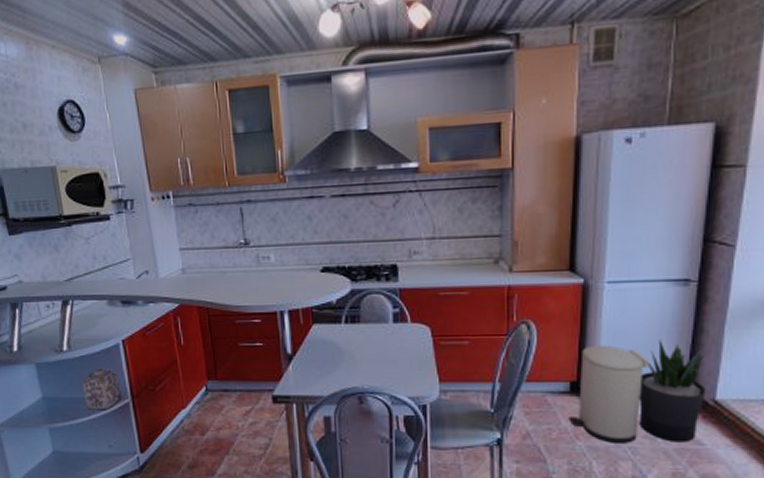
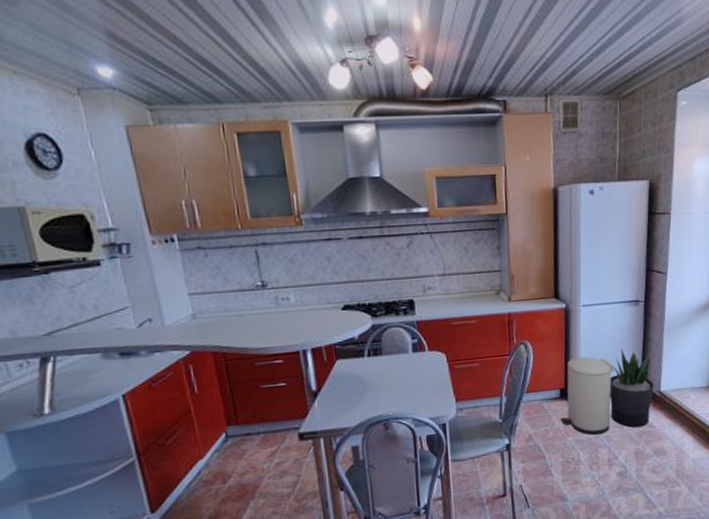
decorative jar: present [81,368,123,409] -> none [71,427,126,476]

